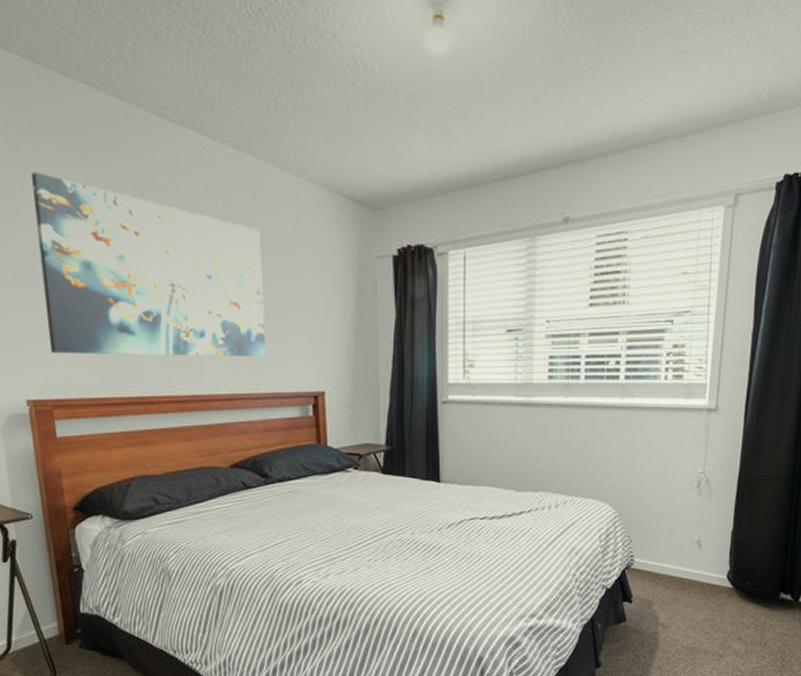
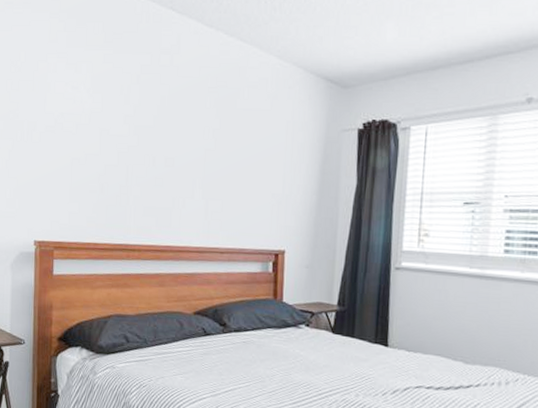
wall art: present [31,172,266,357] -> none [58,54,242,216]

